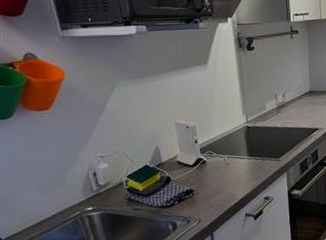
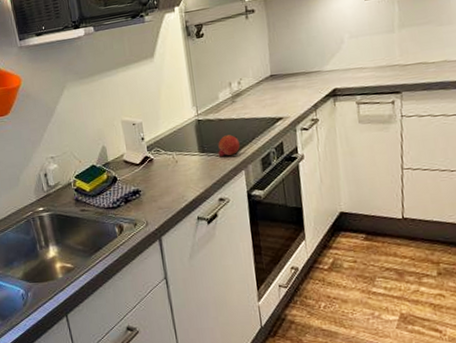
fruit: none [264,141,283,160] -> present [218,135,240,157]

